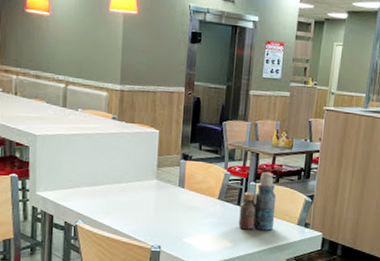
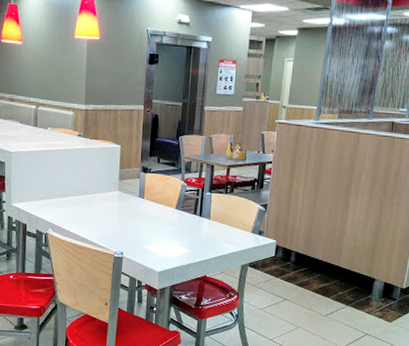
bottle: present [238,171,276,231] -> none [195,182,231,238]

